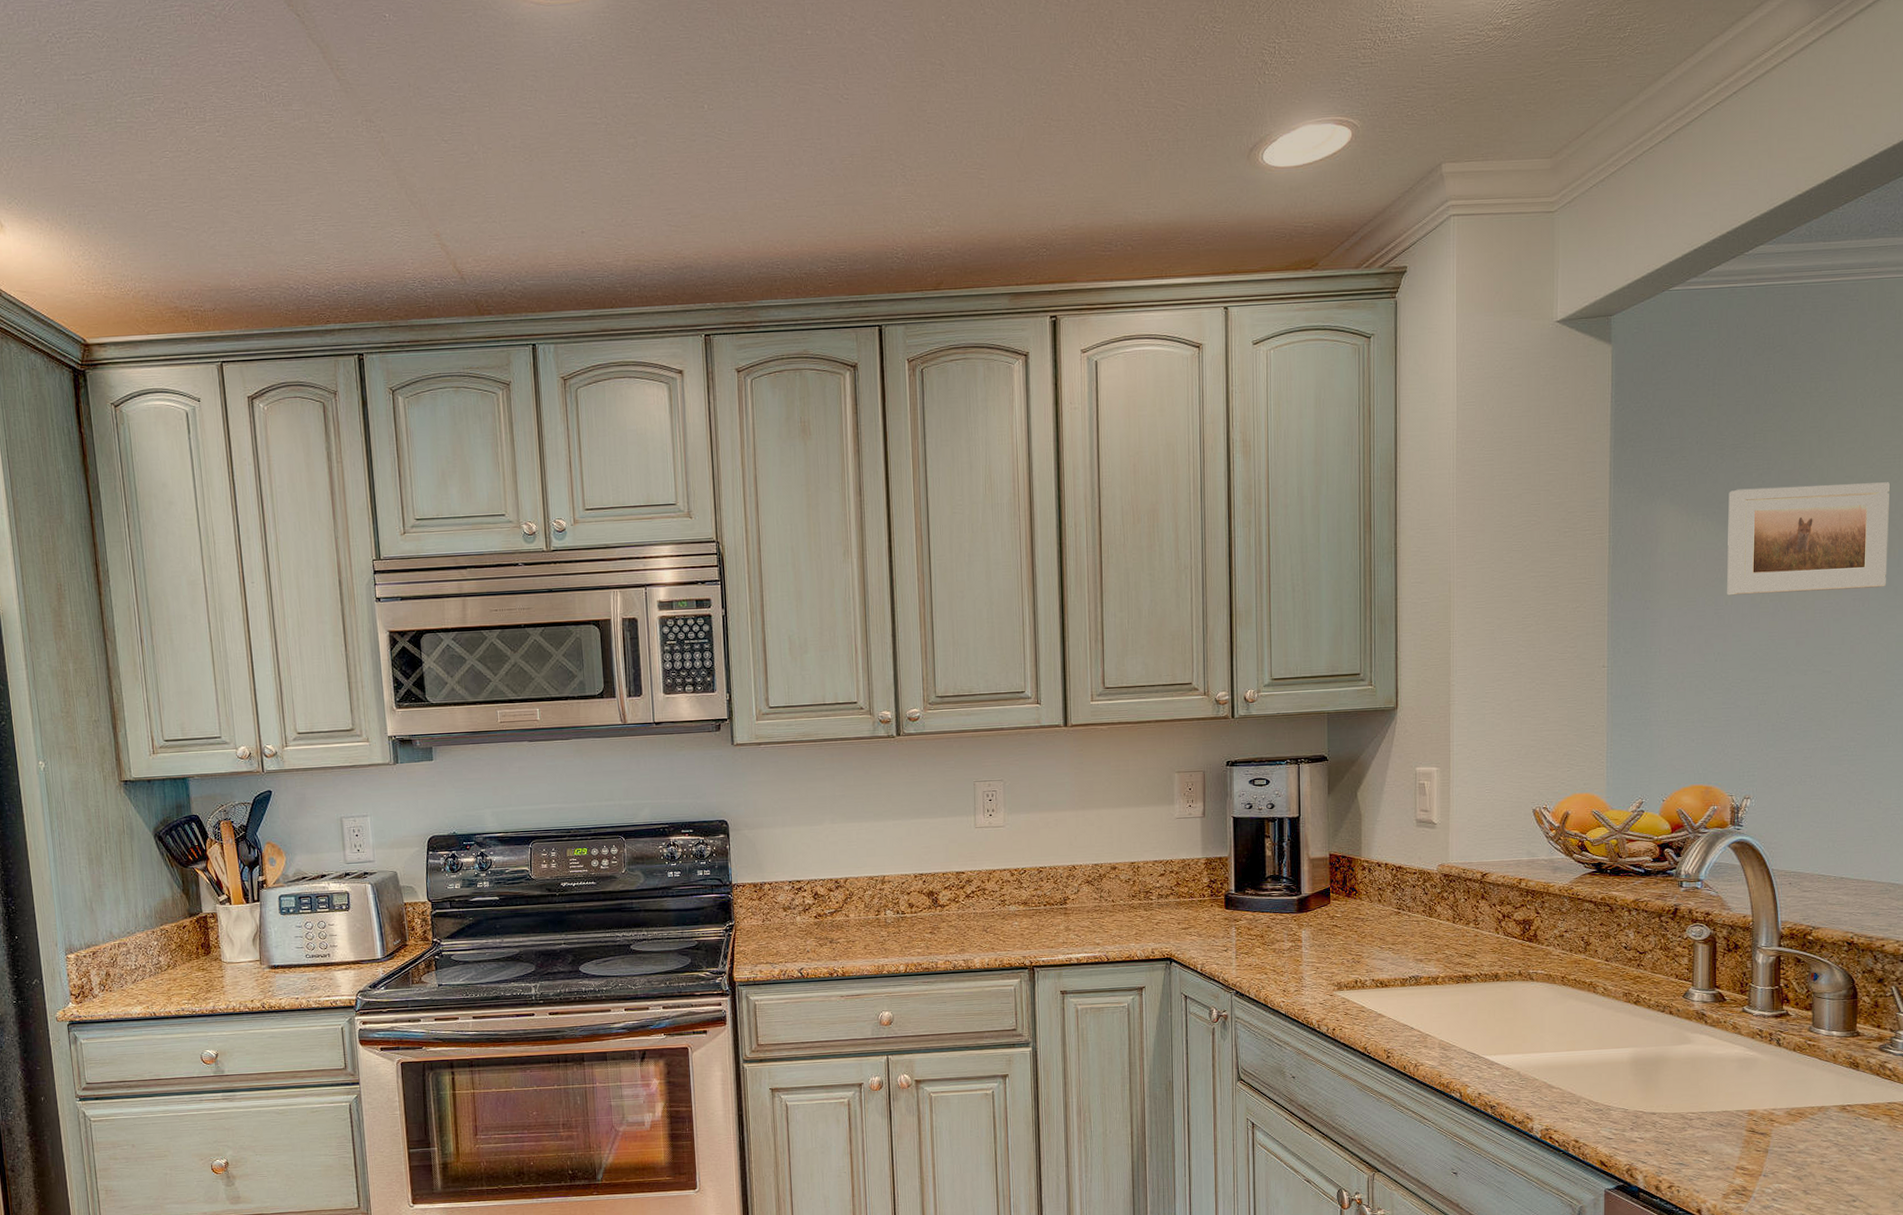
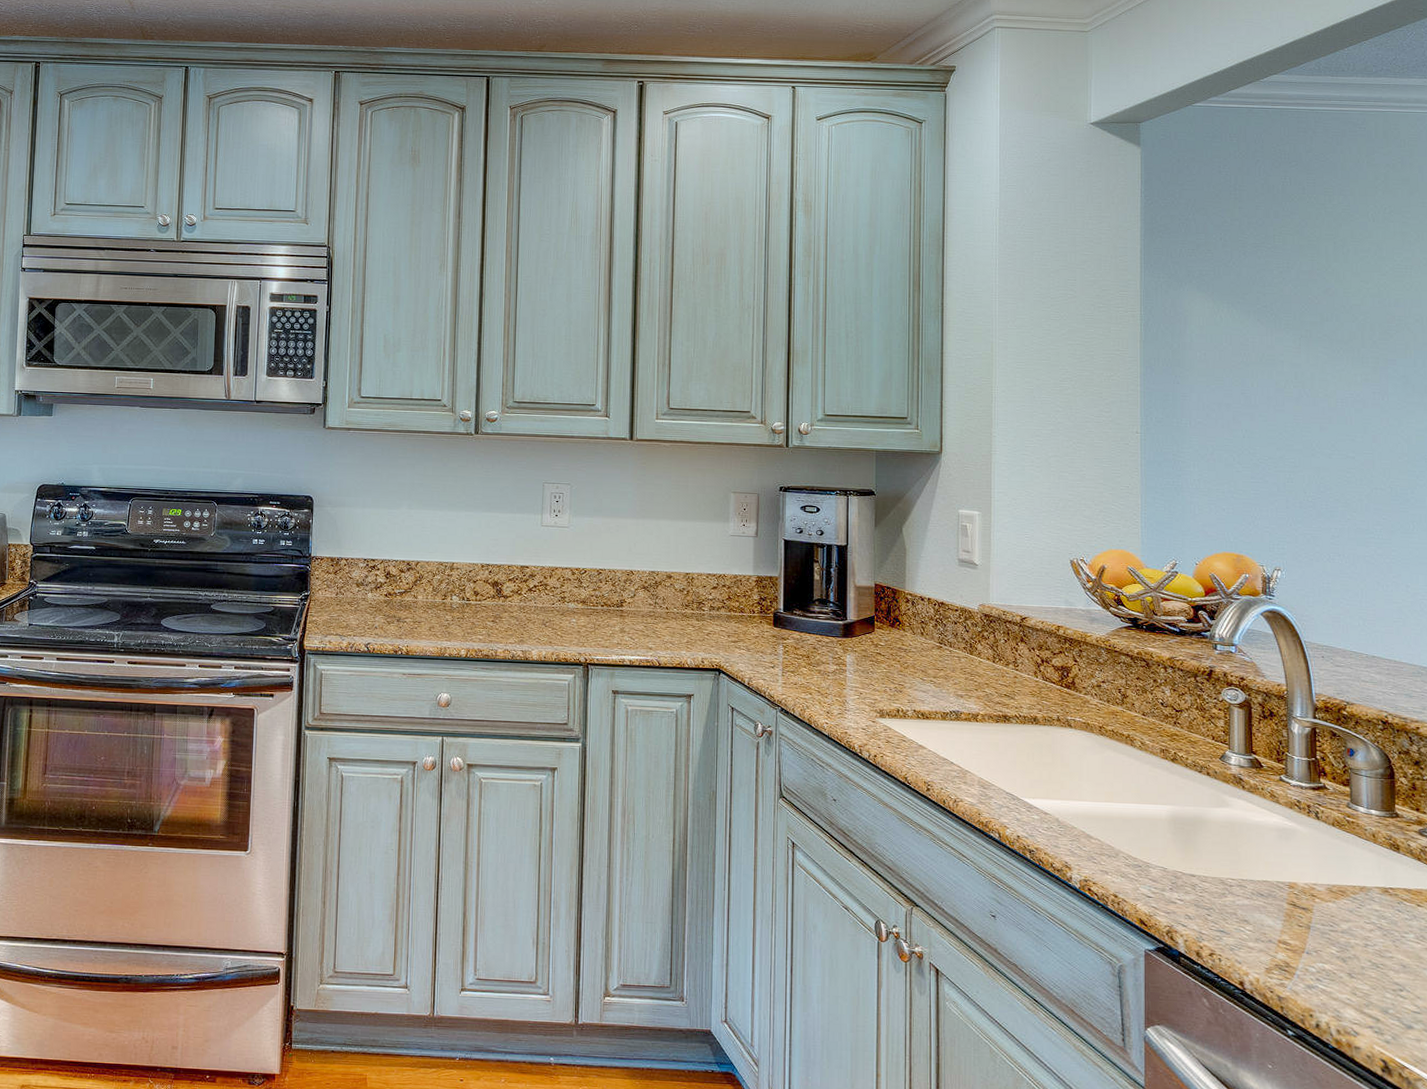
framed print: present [1727,482,1890,596] -> none [1251,283,1404,384]

